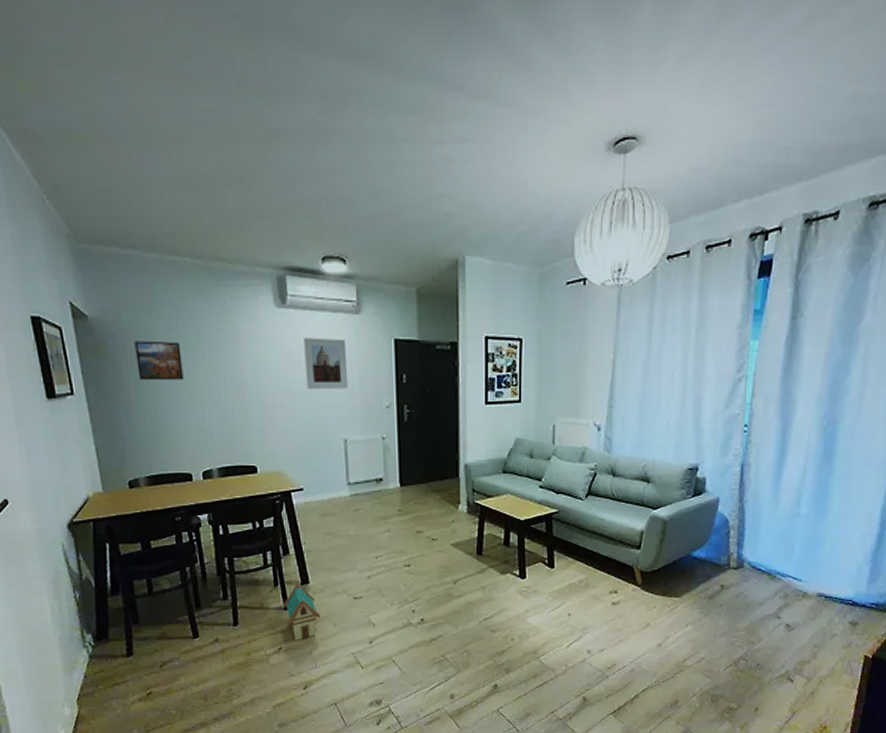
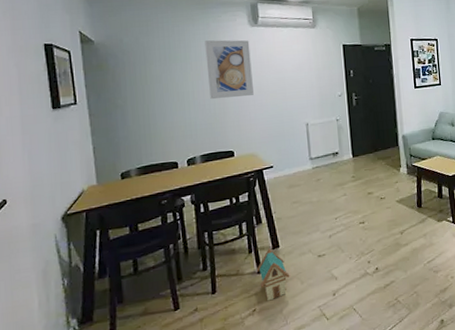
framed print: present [134,340,184,381] -> none [132,56,174,89]
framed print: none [220,322,280,401] -> present [205,39,254,100]
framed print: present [304,337,349,390] -> none [272,47,308,87]

